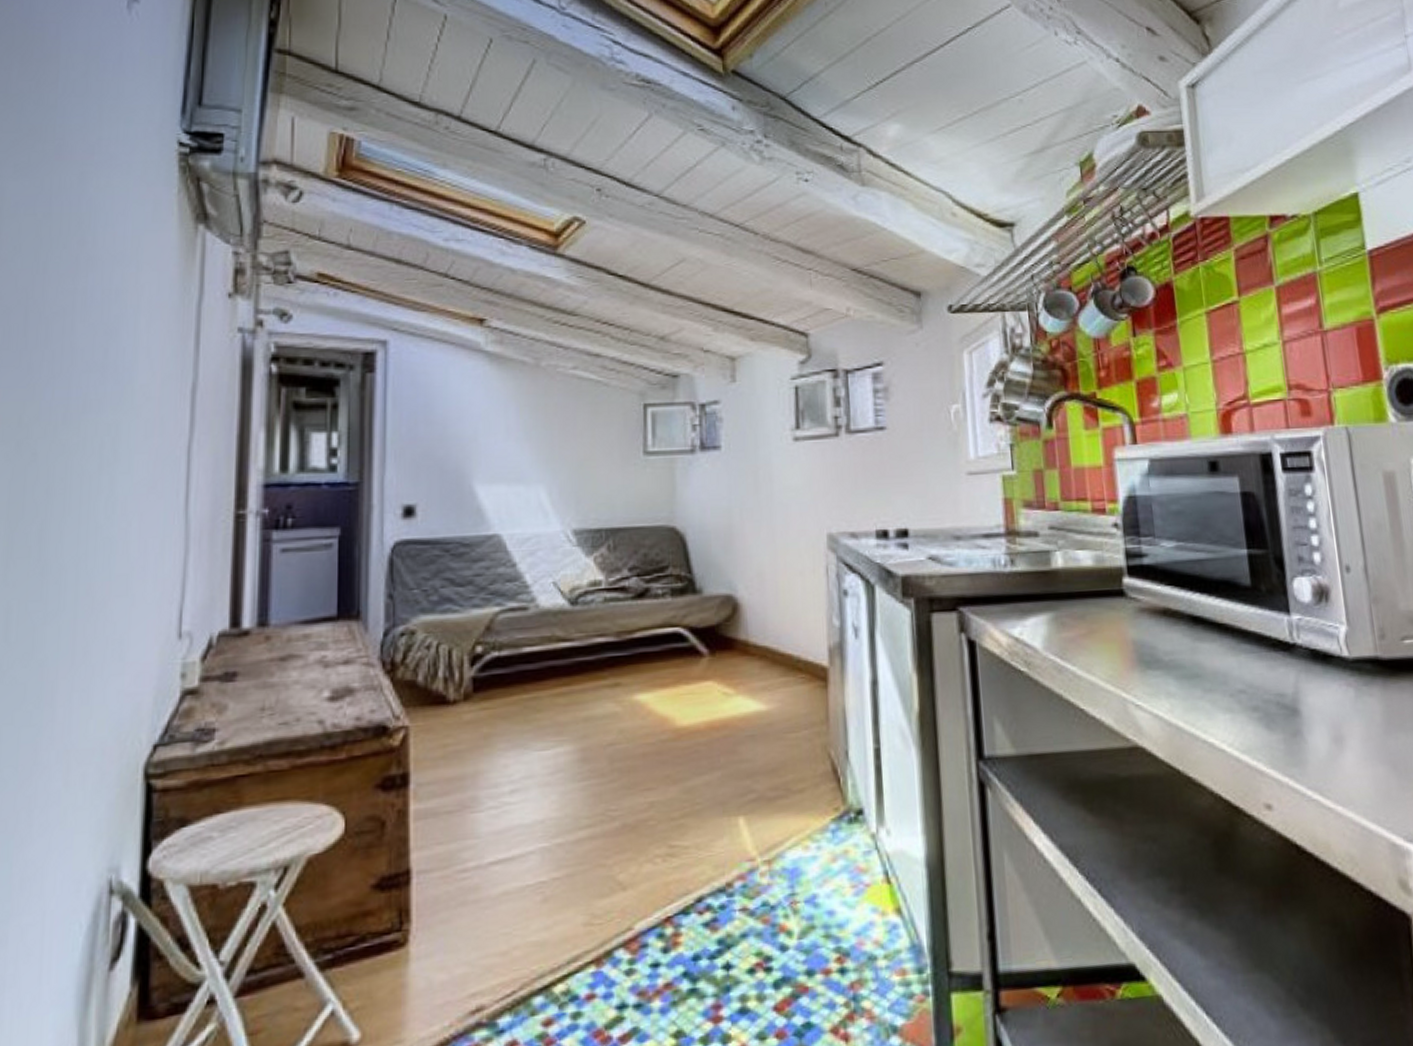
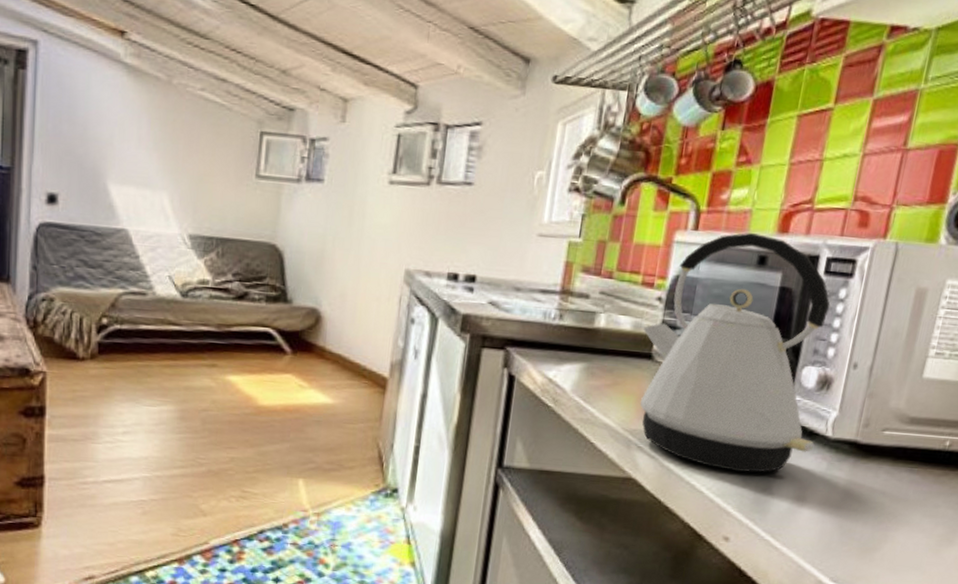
kettle: none [1105,437,1334,718] -> present [640,232,831,473]

